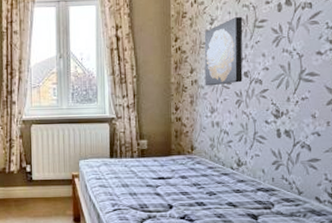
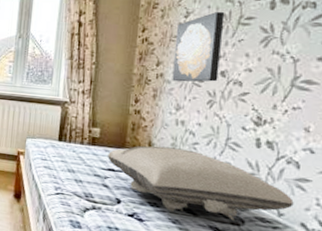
pillow: none [157,148,309,208] -> present [108,145,294,221]

